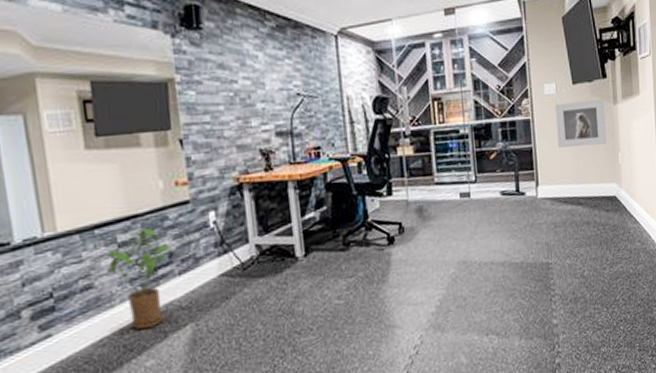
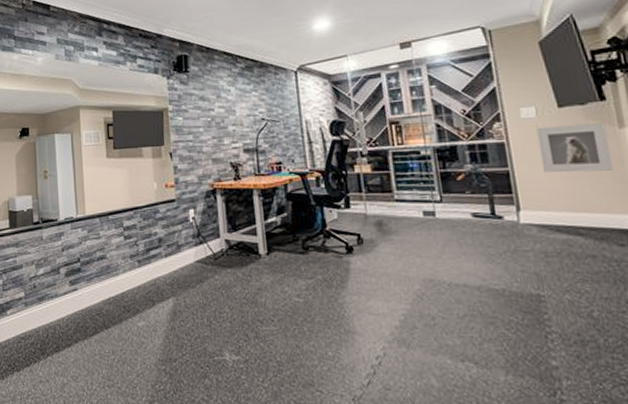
house plant: present [107,228,174,330] -> none [116,218,162,296]

